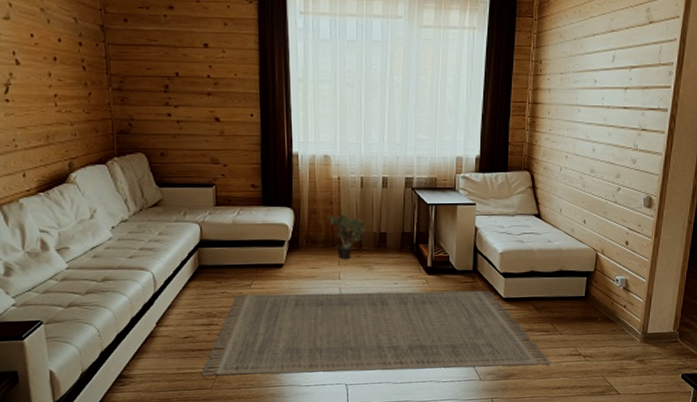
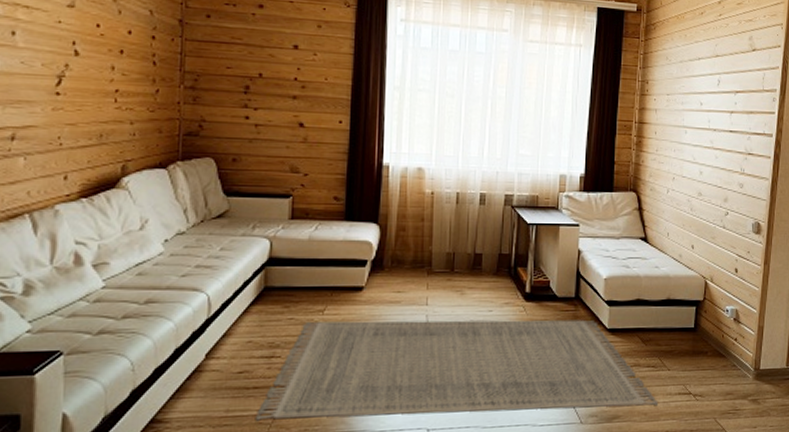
potted plant: present [326,213,367,259] -> none [416,231,461,282]

